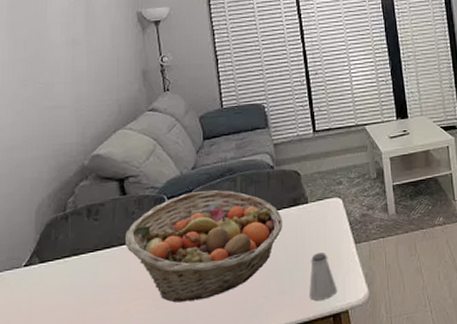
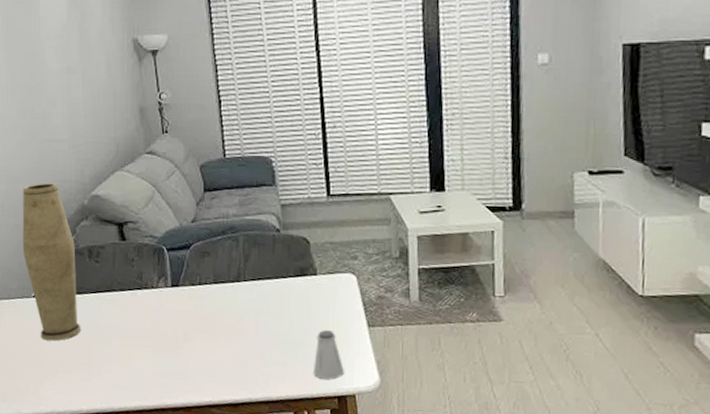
vase: none [15,147,76,312] -> present [22,183,81,341]
fruit basket: present [124,190,282,303] -> none [125,246,287,357]

